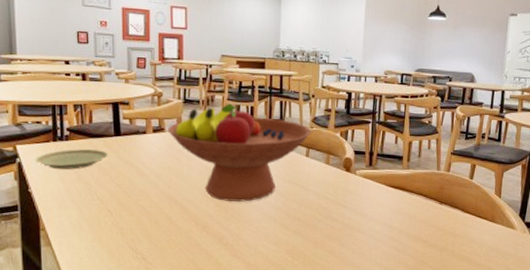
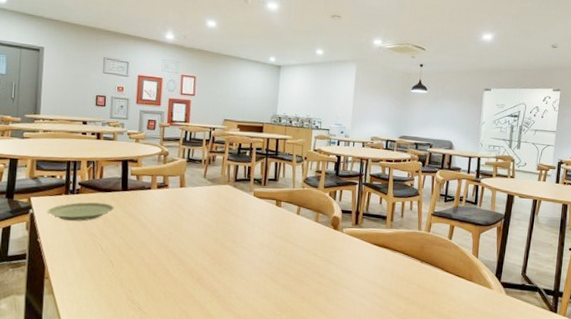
fruit bowl: present [168,104,312,202] -> none [171,164,303,256]

